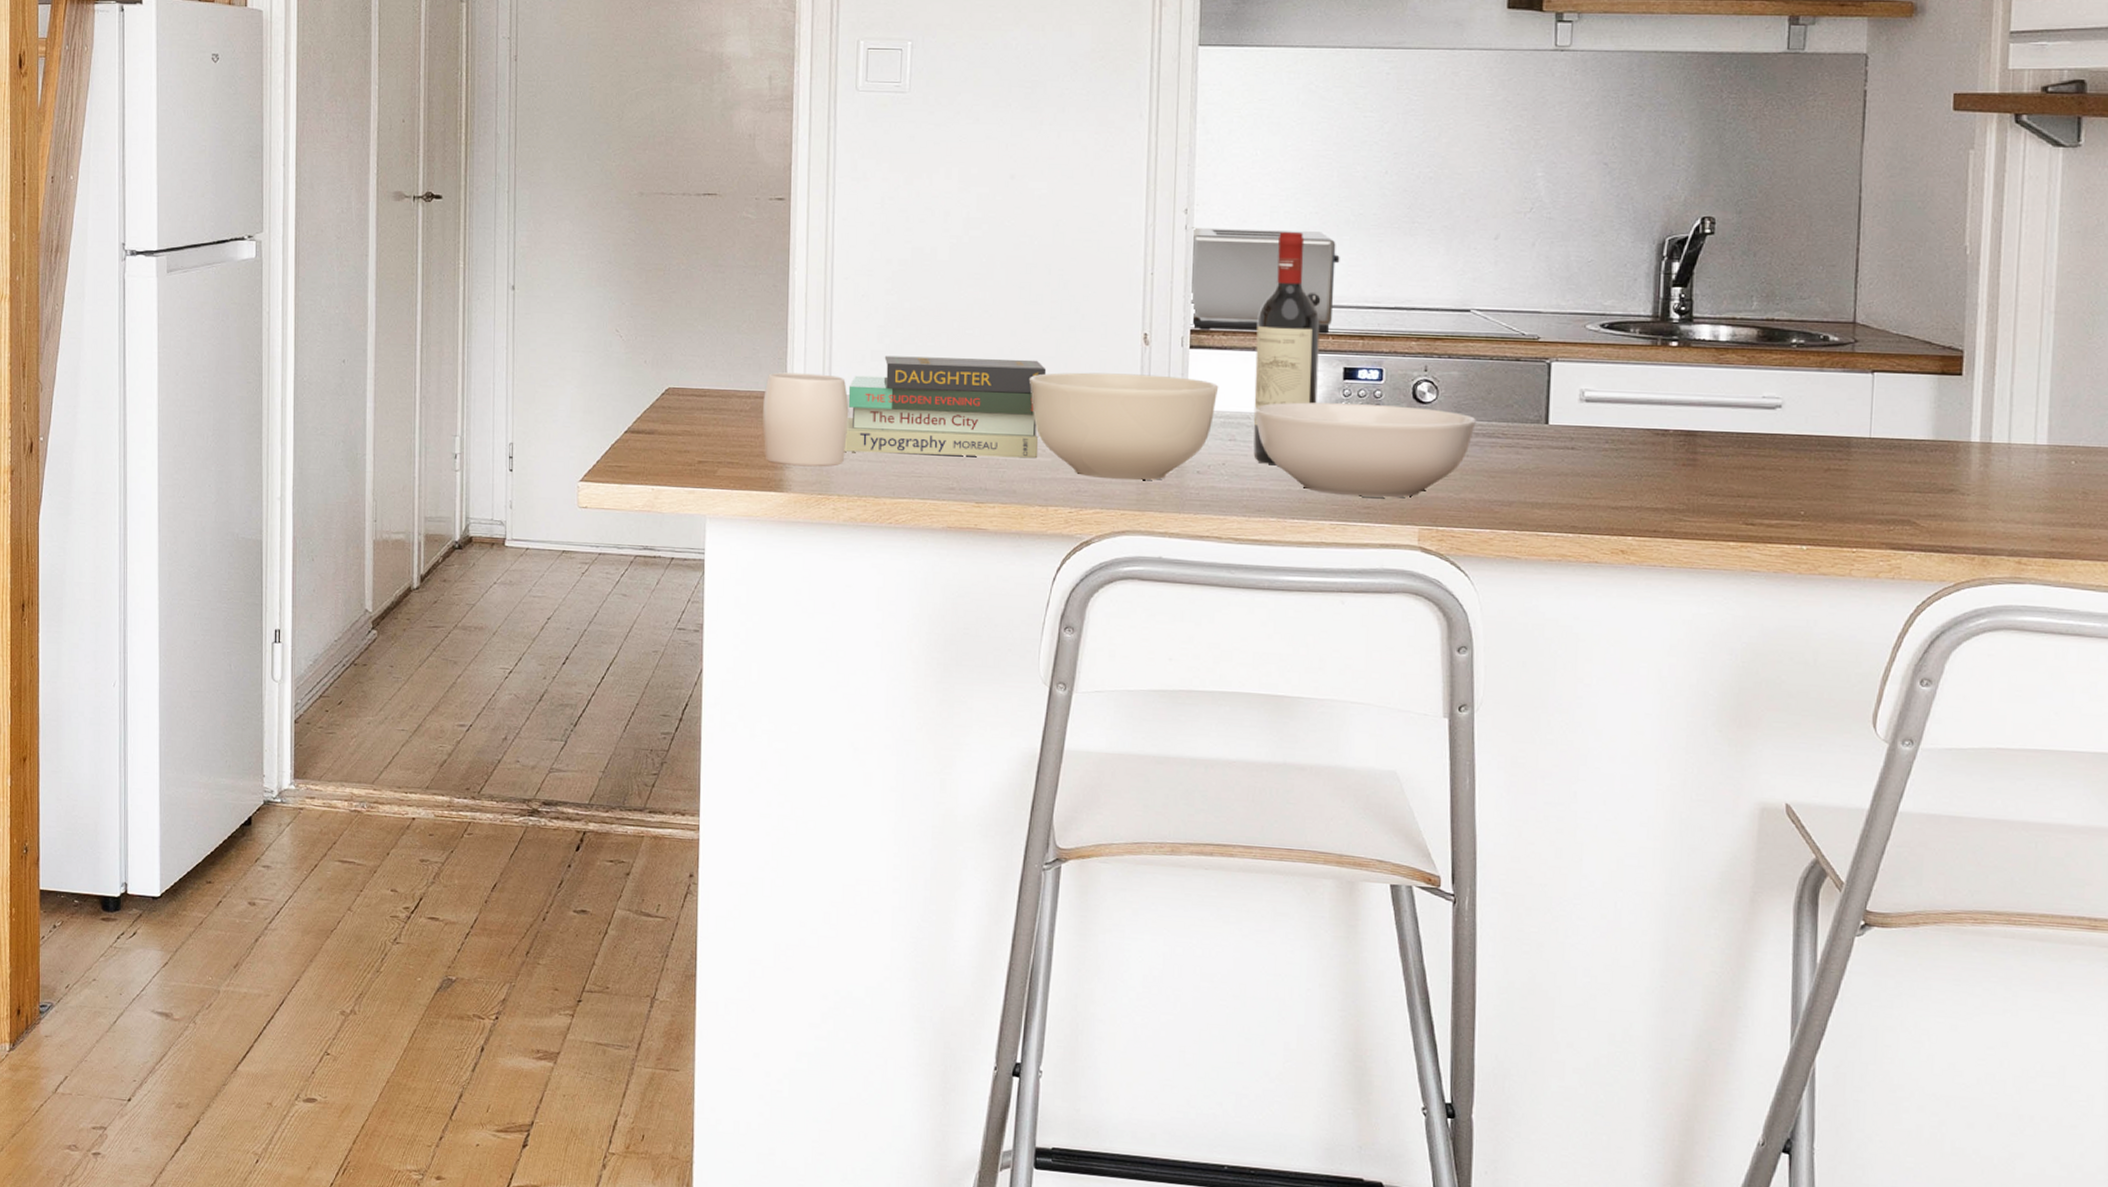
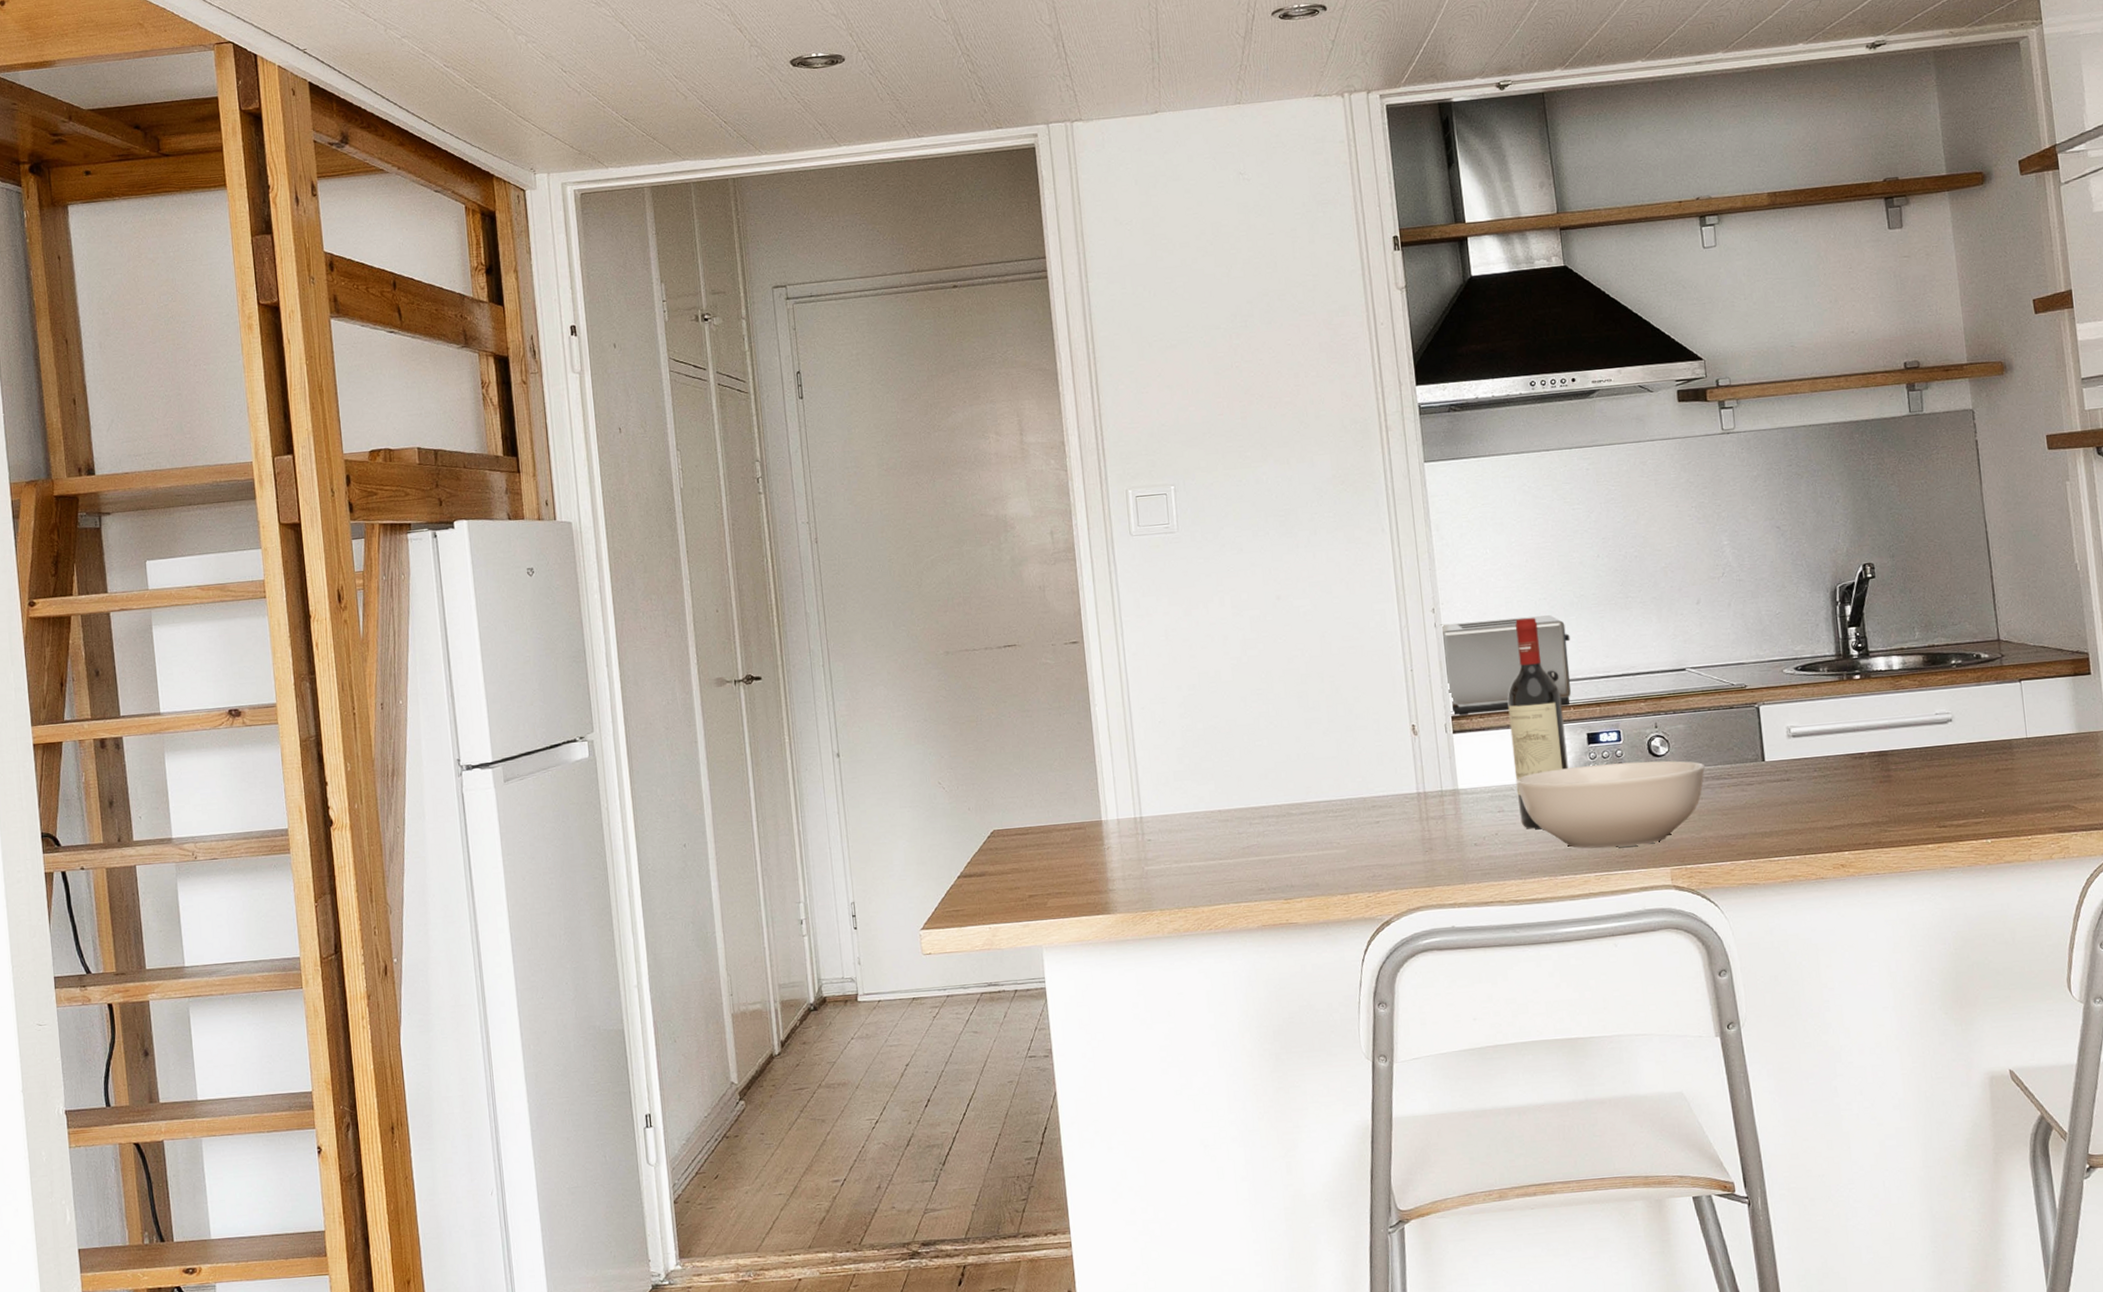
mug: present [763,372,849,467] -> none [1081,799,1162,889]
books: present [844,355,1047,459] -> none [1157,761,1333,868]
bowl: present [1030,372,1219,481] -> none [1317,760,1483,862]

